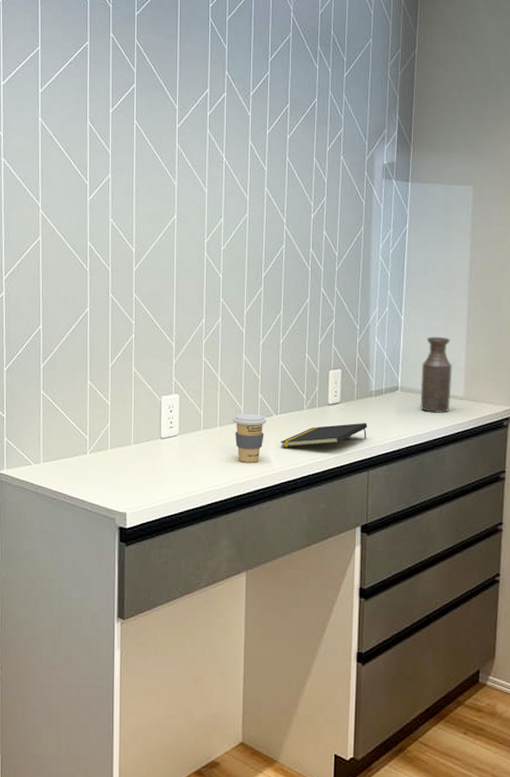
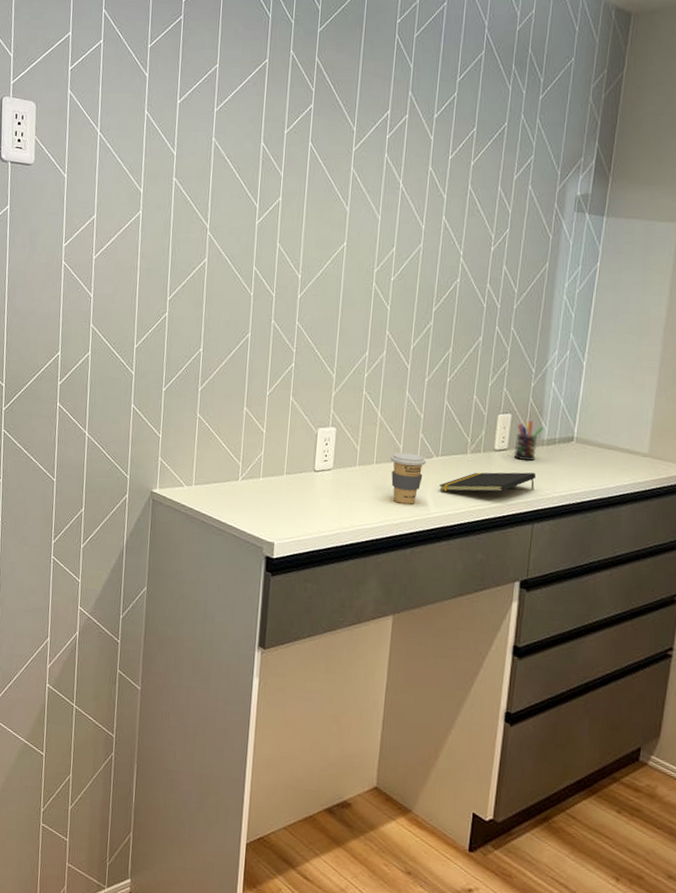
pen holder: none [346,374,371,411] -> present [513,420,544,461]
bottle: present [420,336,452,413] -> none [597,385,638,470]

